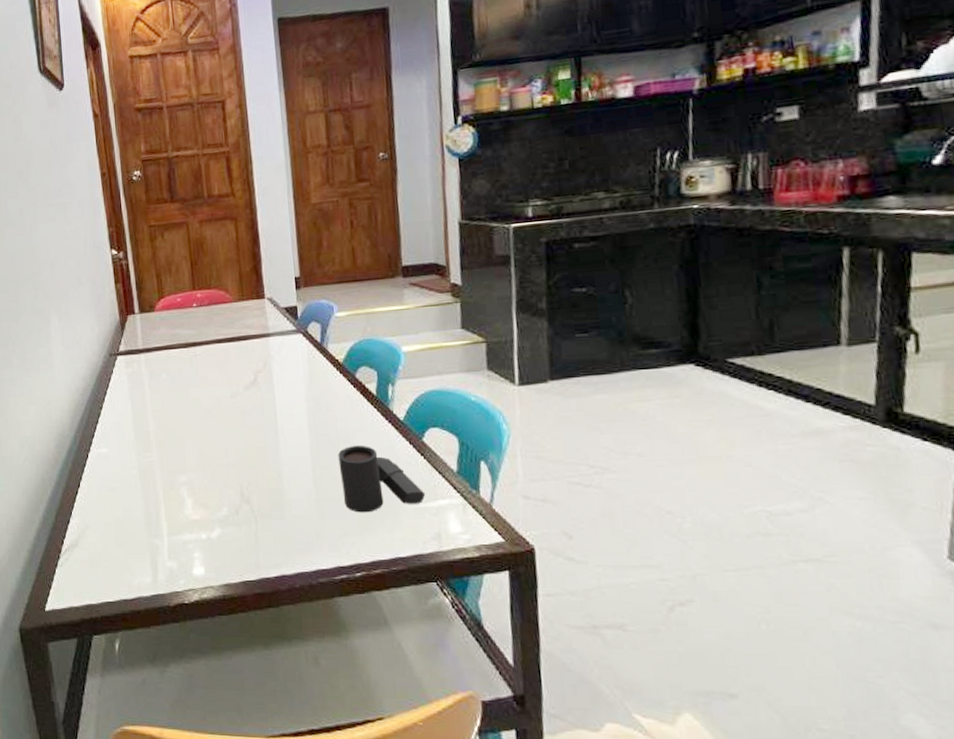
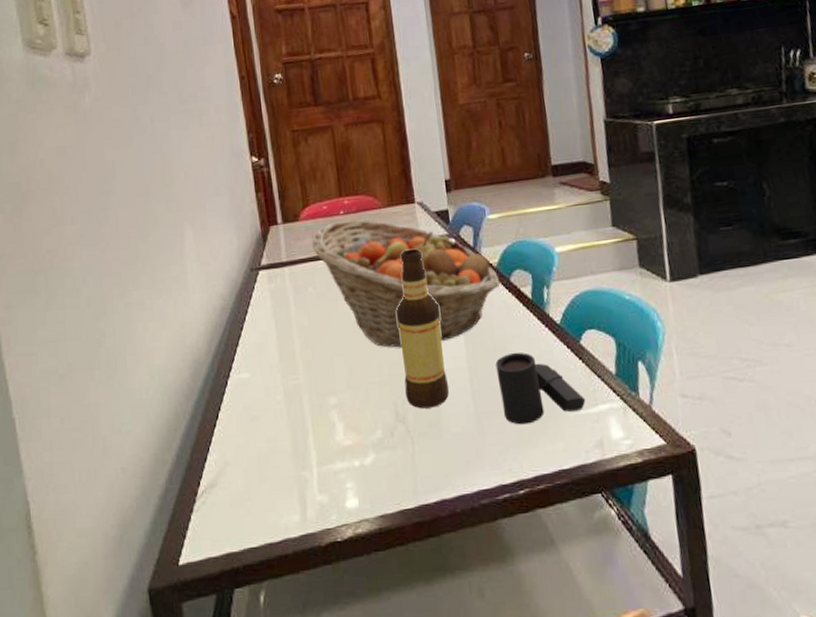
fruit basket: none [166,312,346,434] -> present [311,220,501,348]
bottle: none [244,342,292,491] -> present [396,248,449,409]

